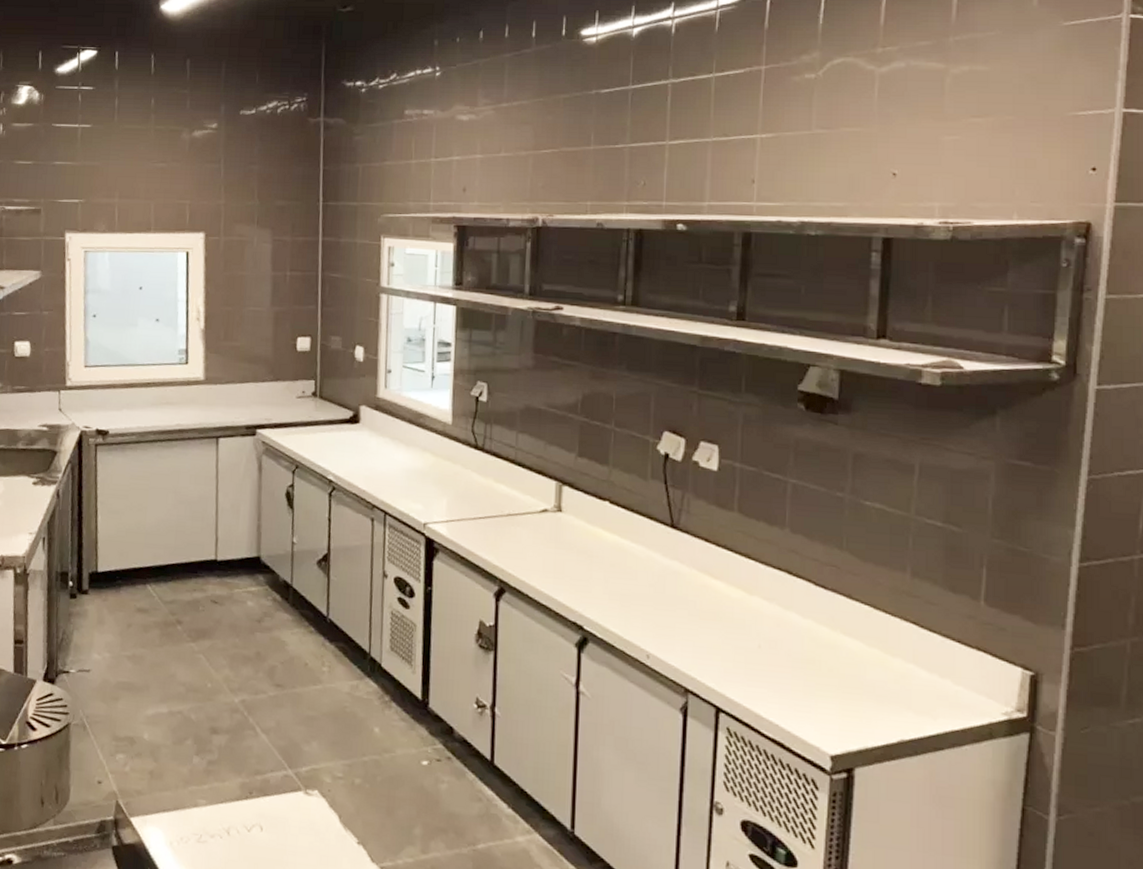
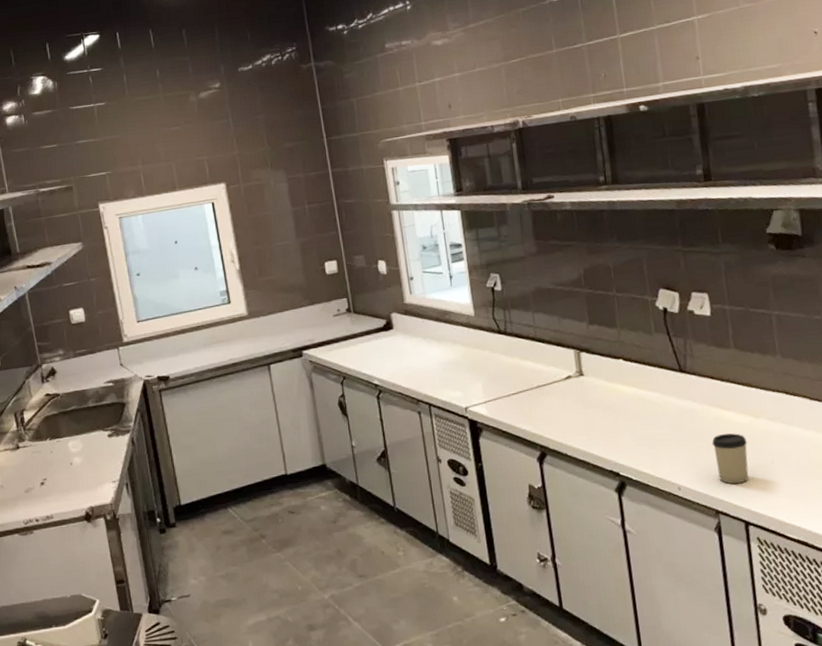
cup: none [693,605,734,664] -> present [712,433,749,484]

